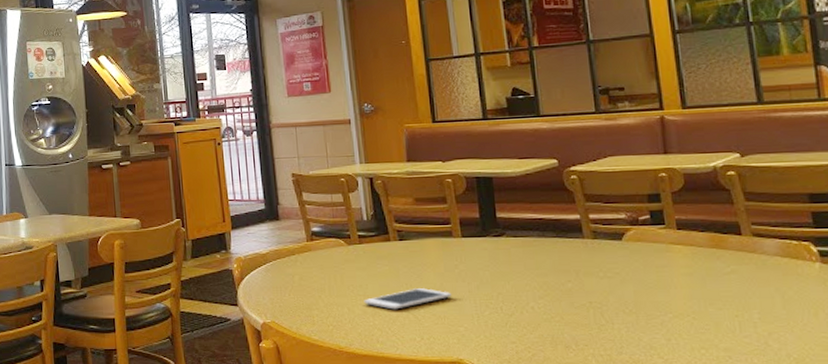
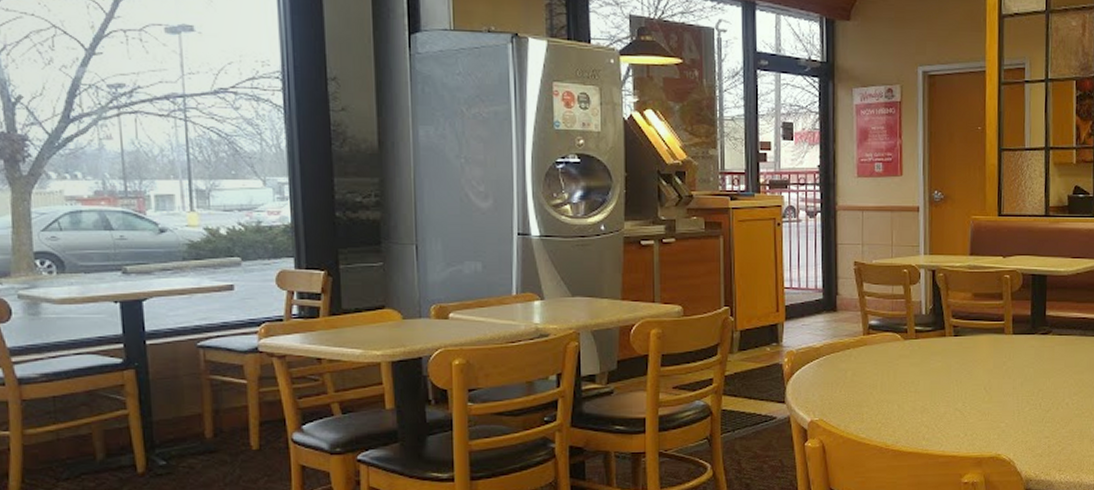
cell phone: present [364,288,452,310] -> none [914,385,997,406]

